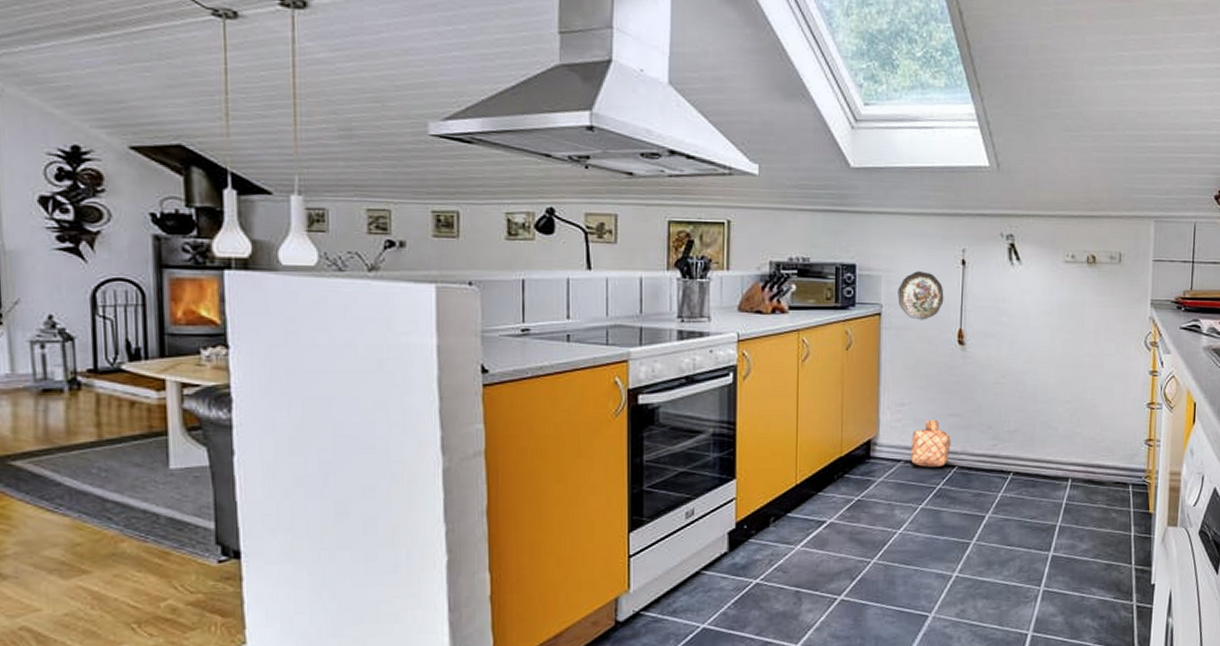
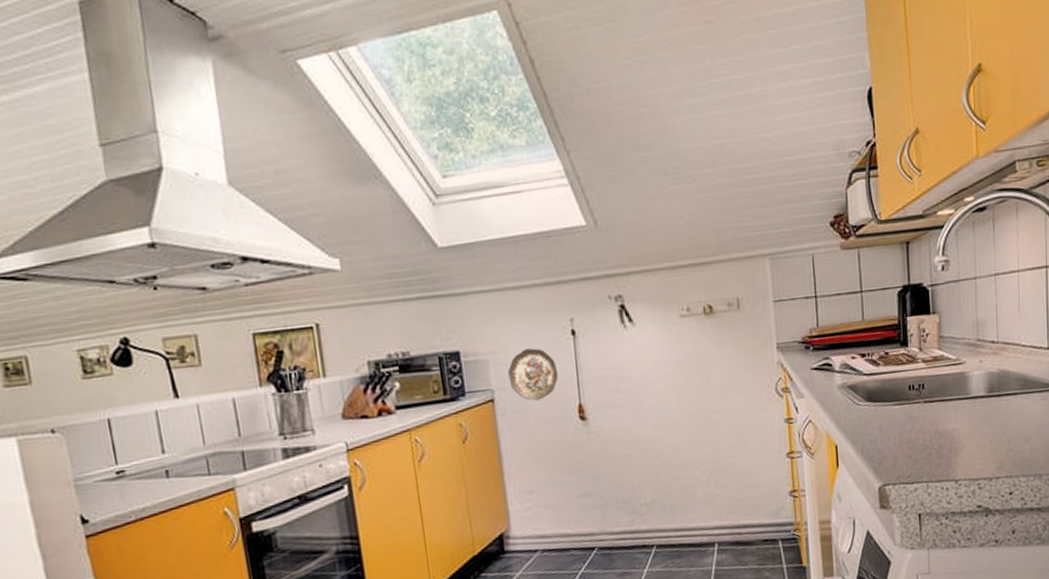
basket: present [911,419,951,468] -> none [545,502,588,554]

